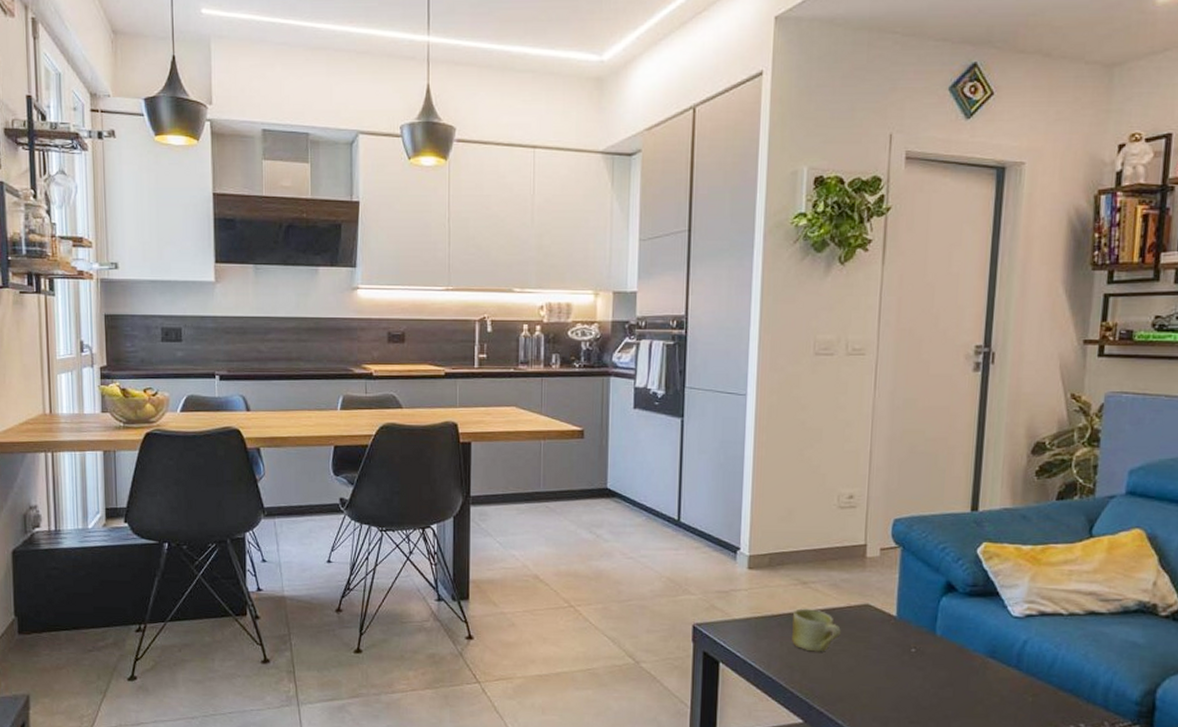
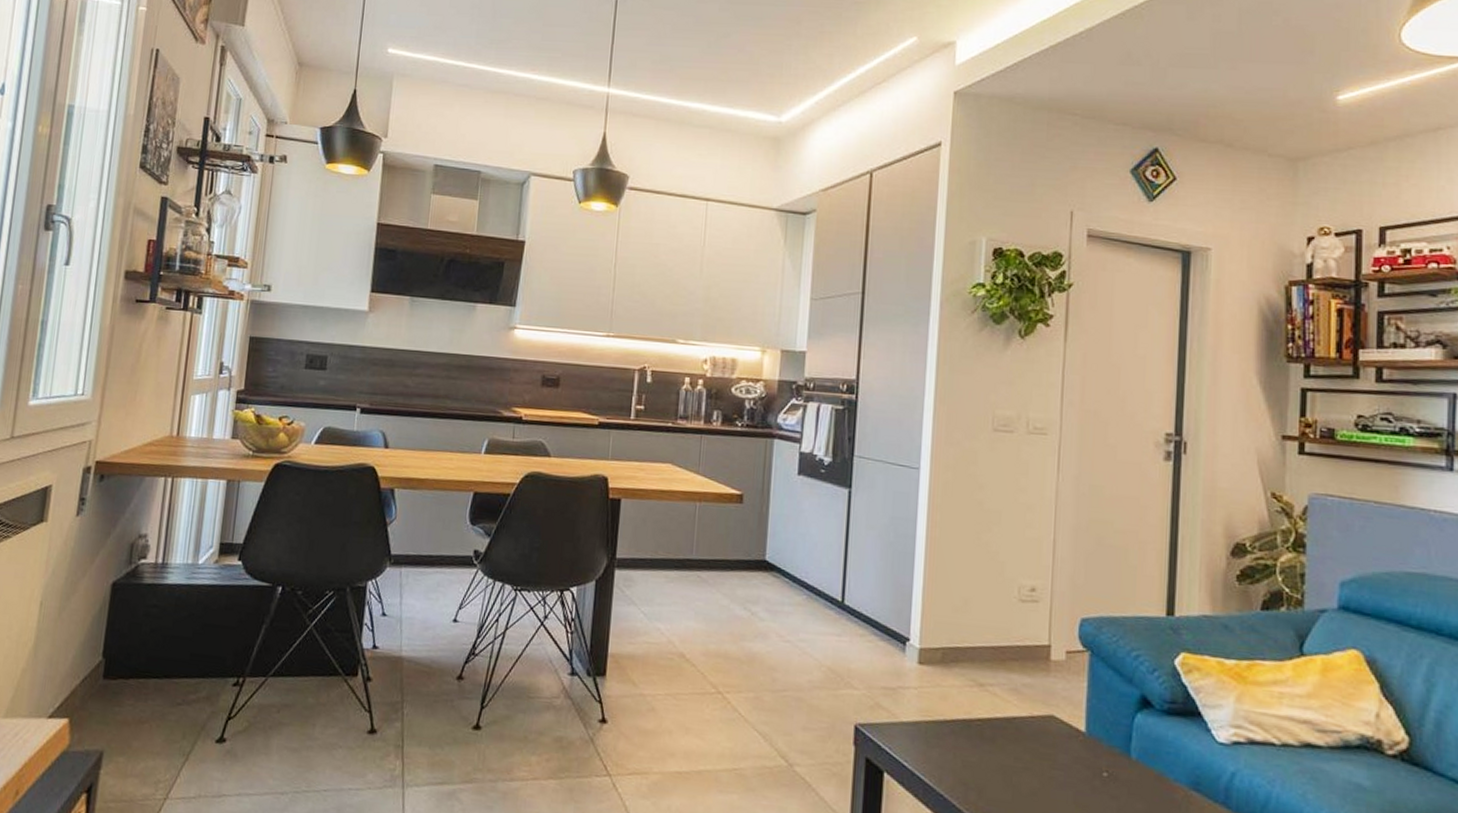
mug: present [792,608,841,652] -> none [967,714,1022,769]

